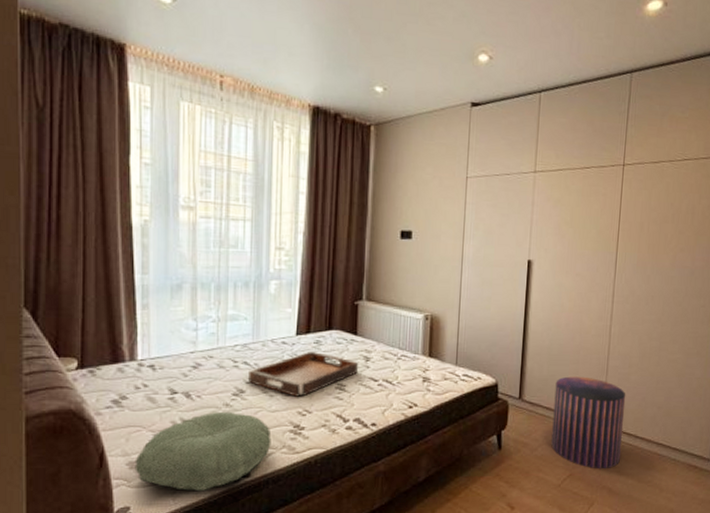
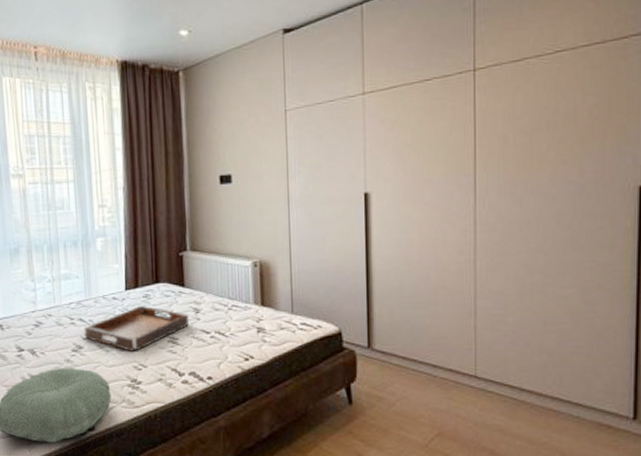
pouf: present [551,376,626,469] -> none [411,320,504,428]

